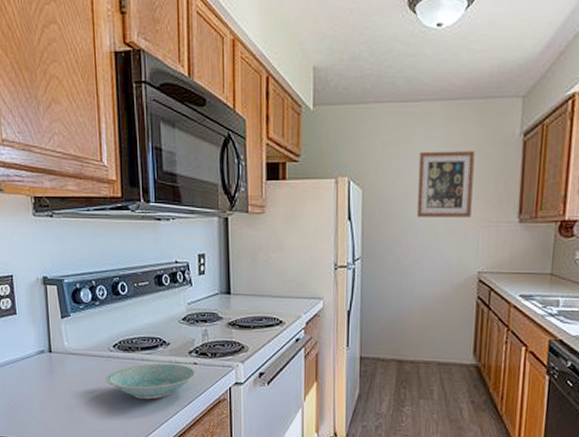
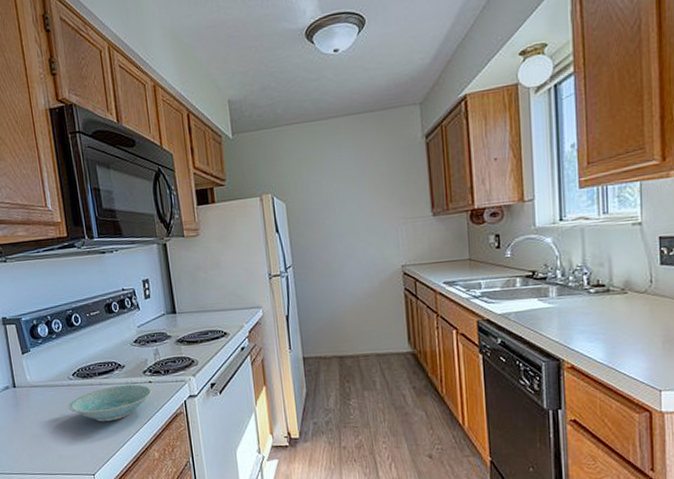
wall art: present [416,151,475,218] -> none [333,157,388,222]

